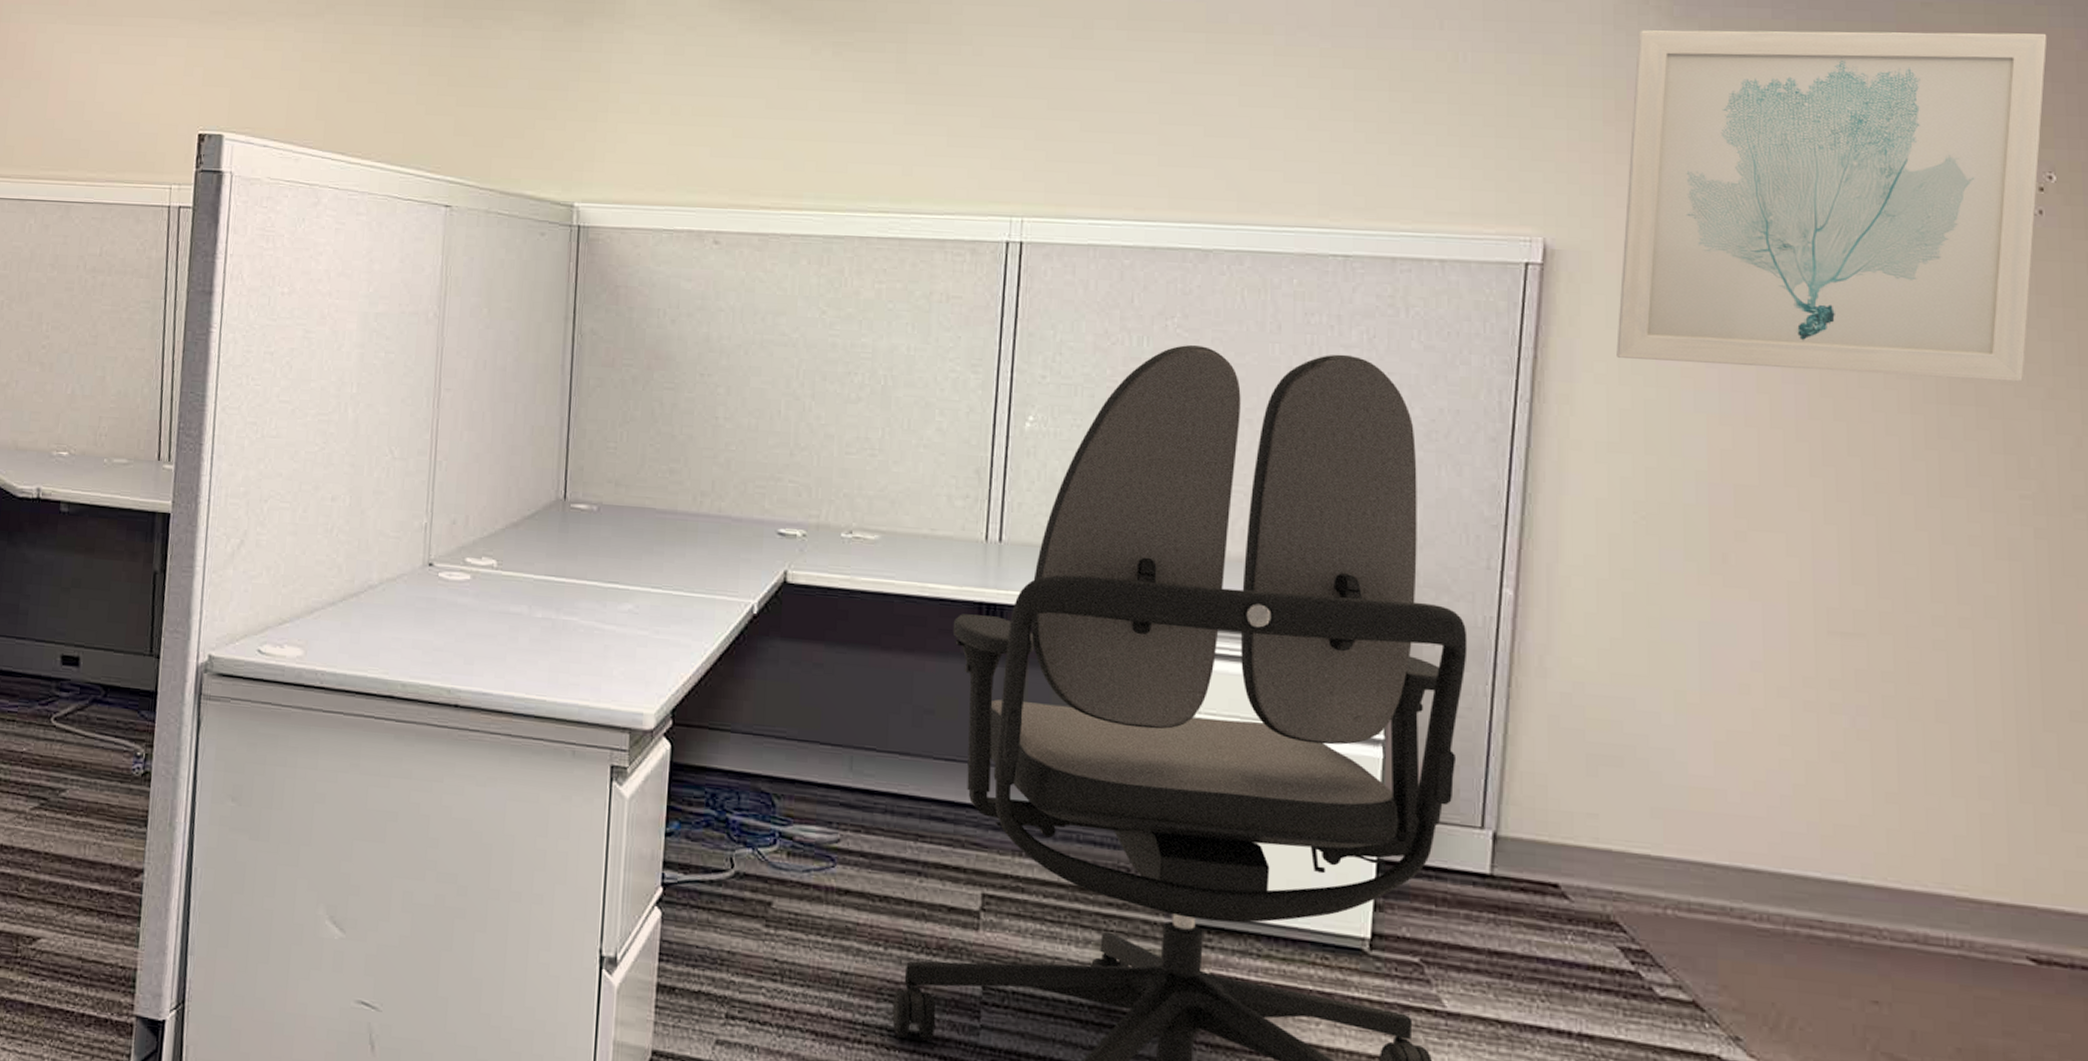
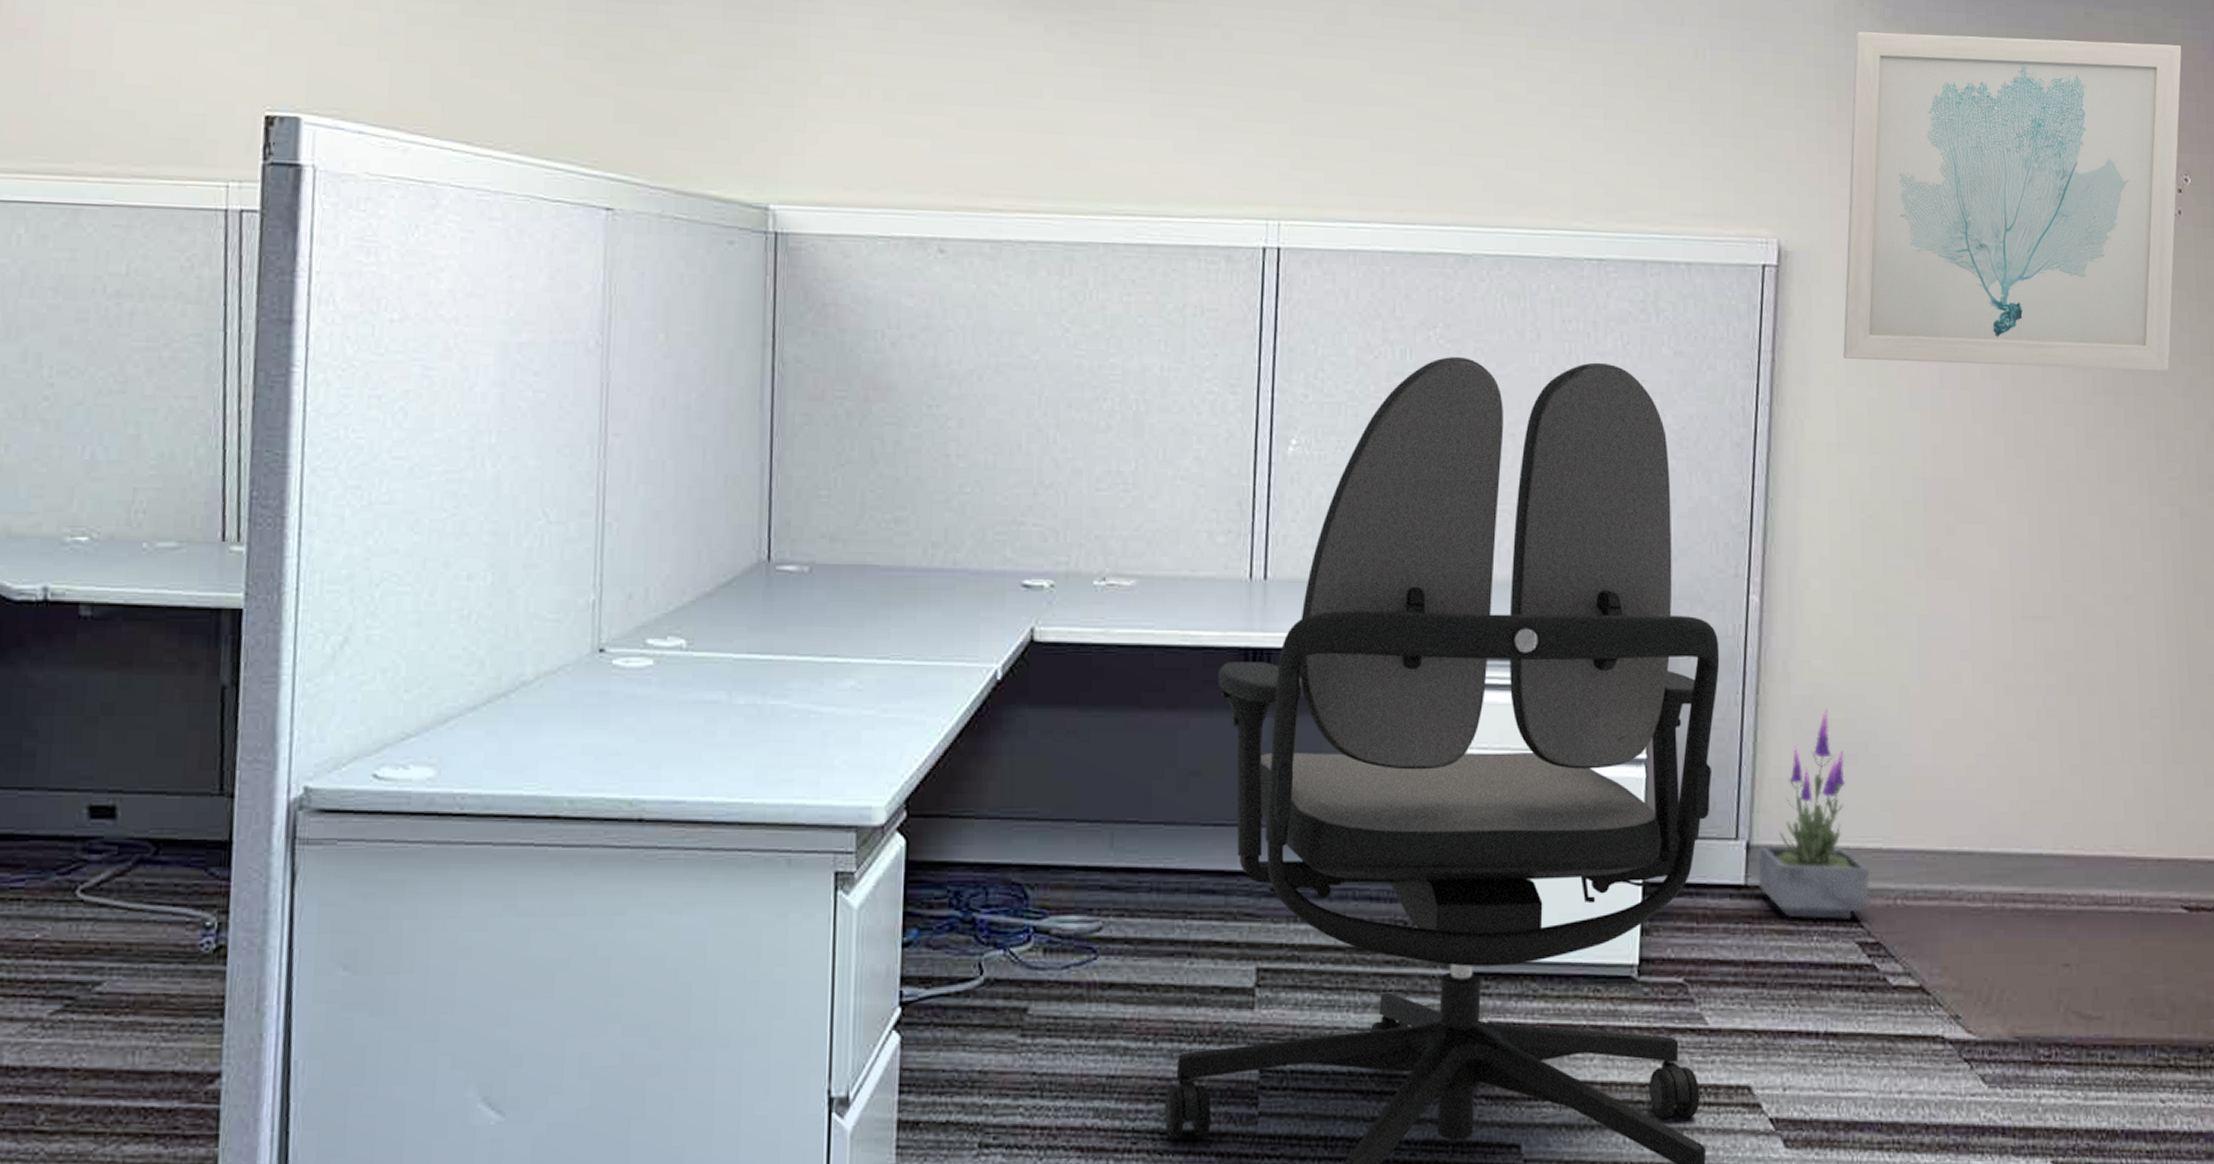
potted plant: none [1506,707,1635,924] -> present [1758,708,1870,920]

